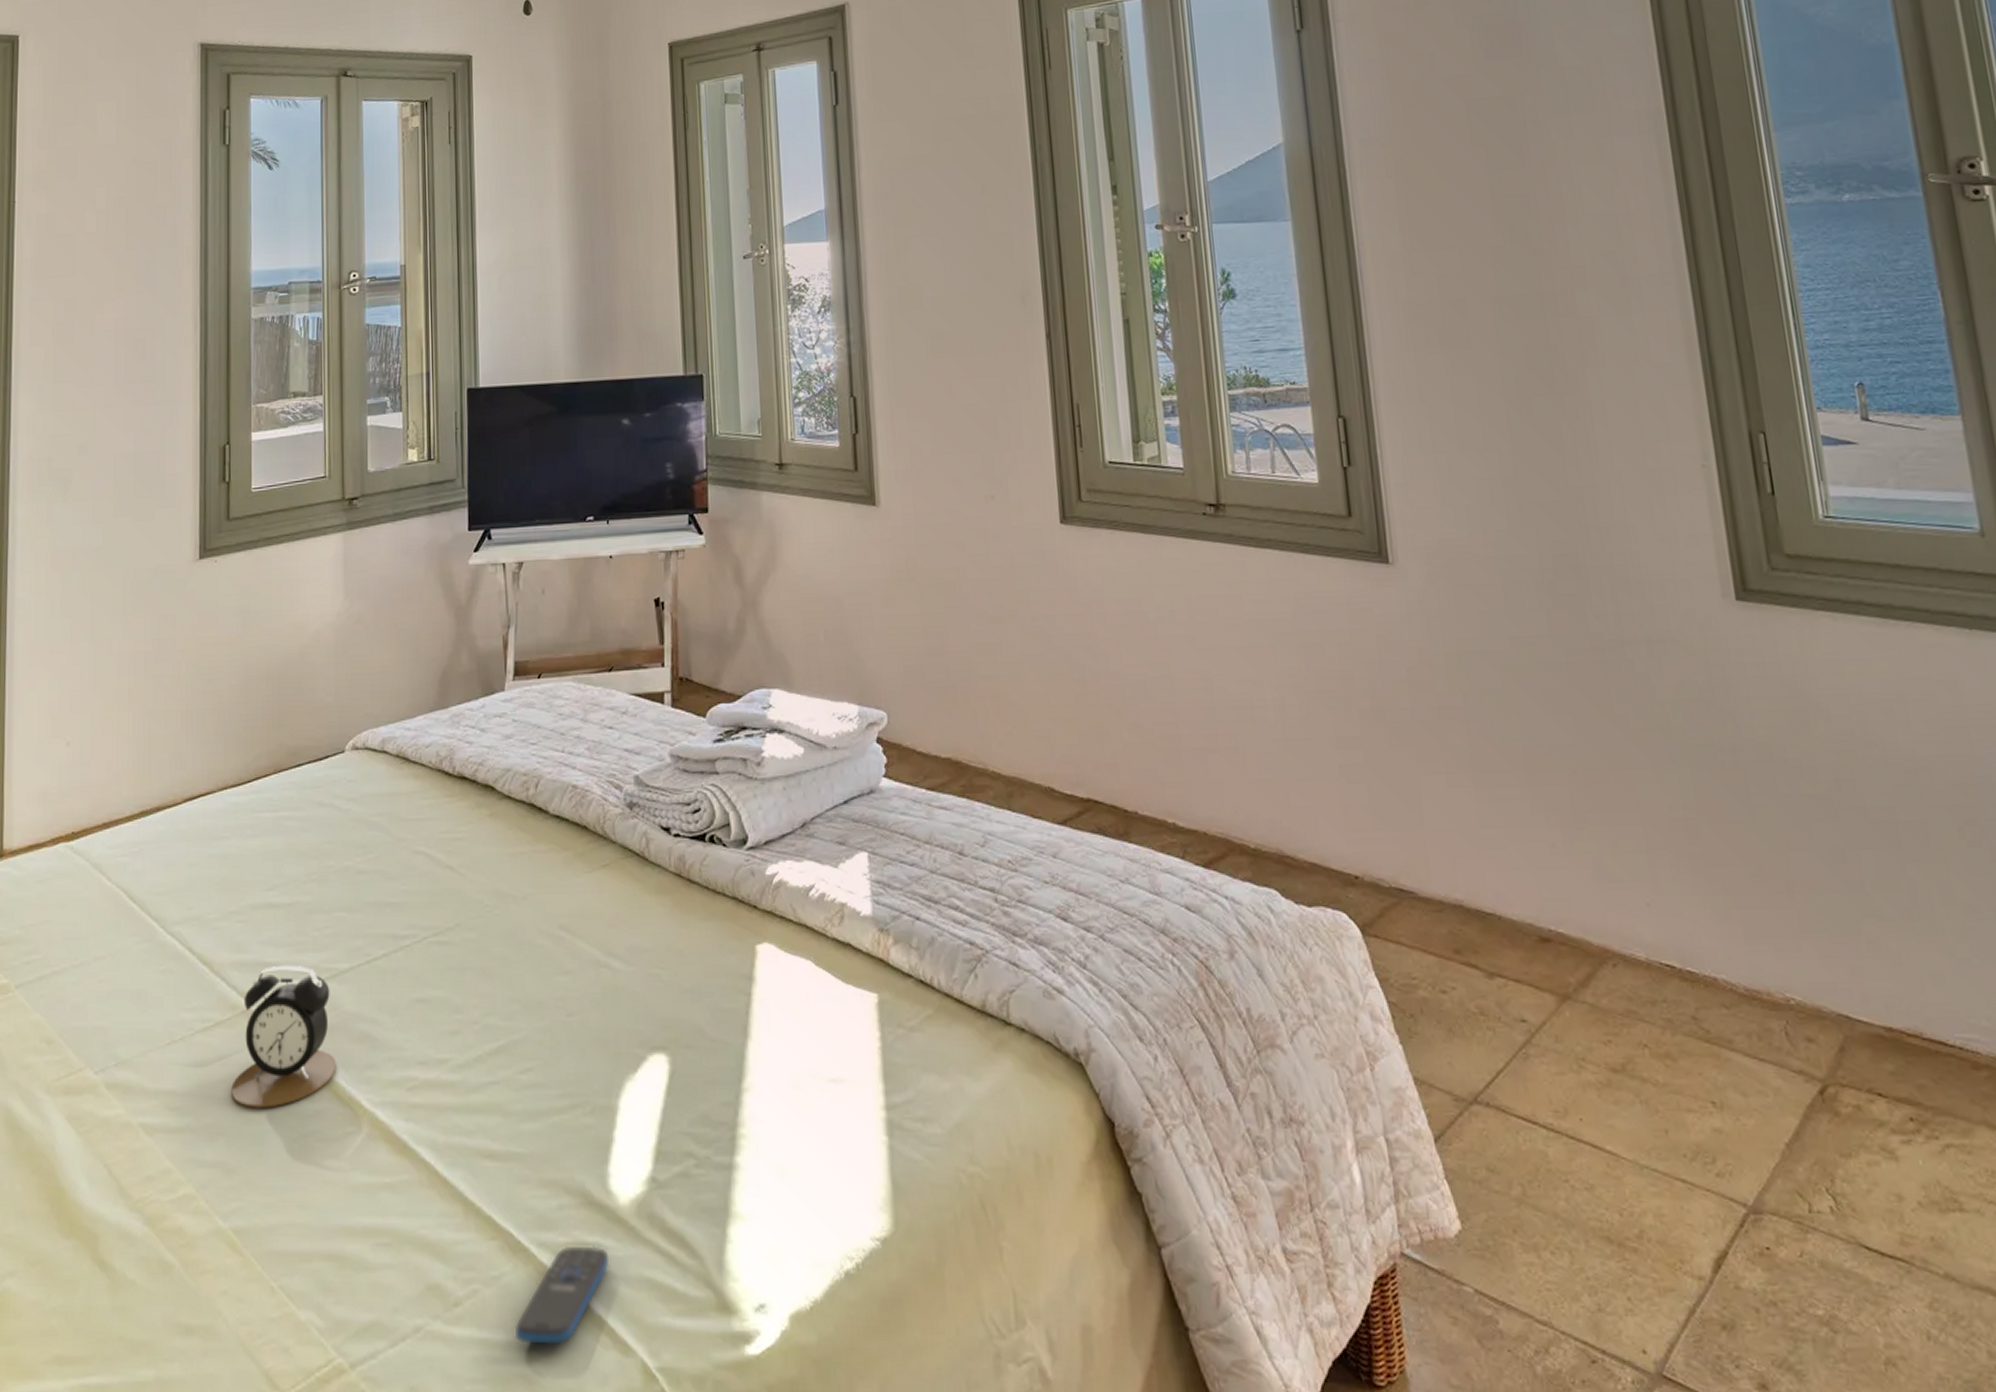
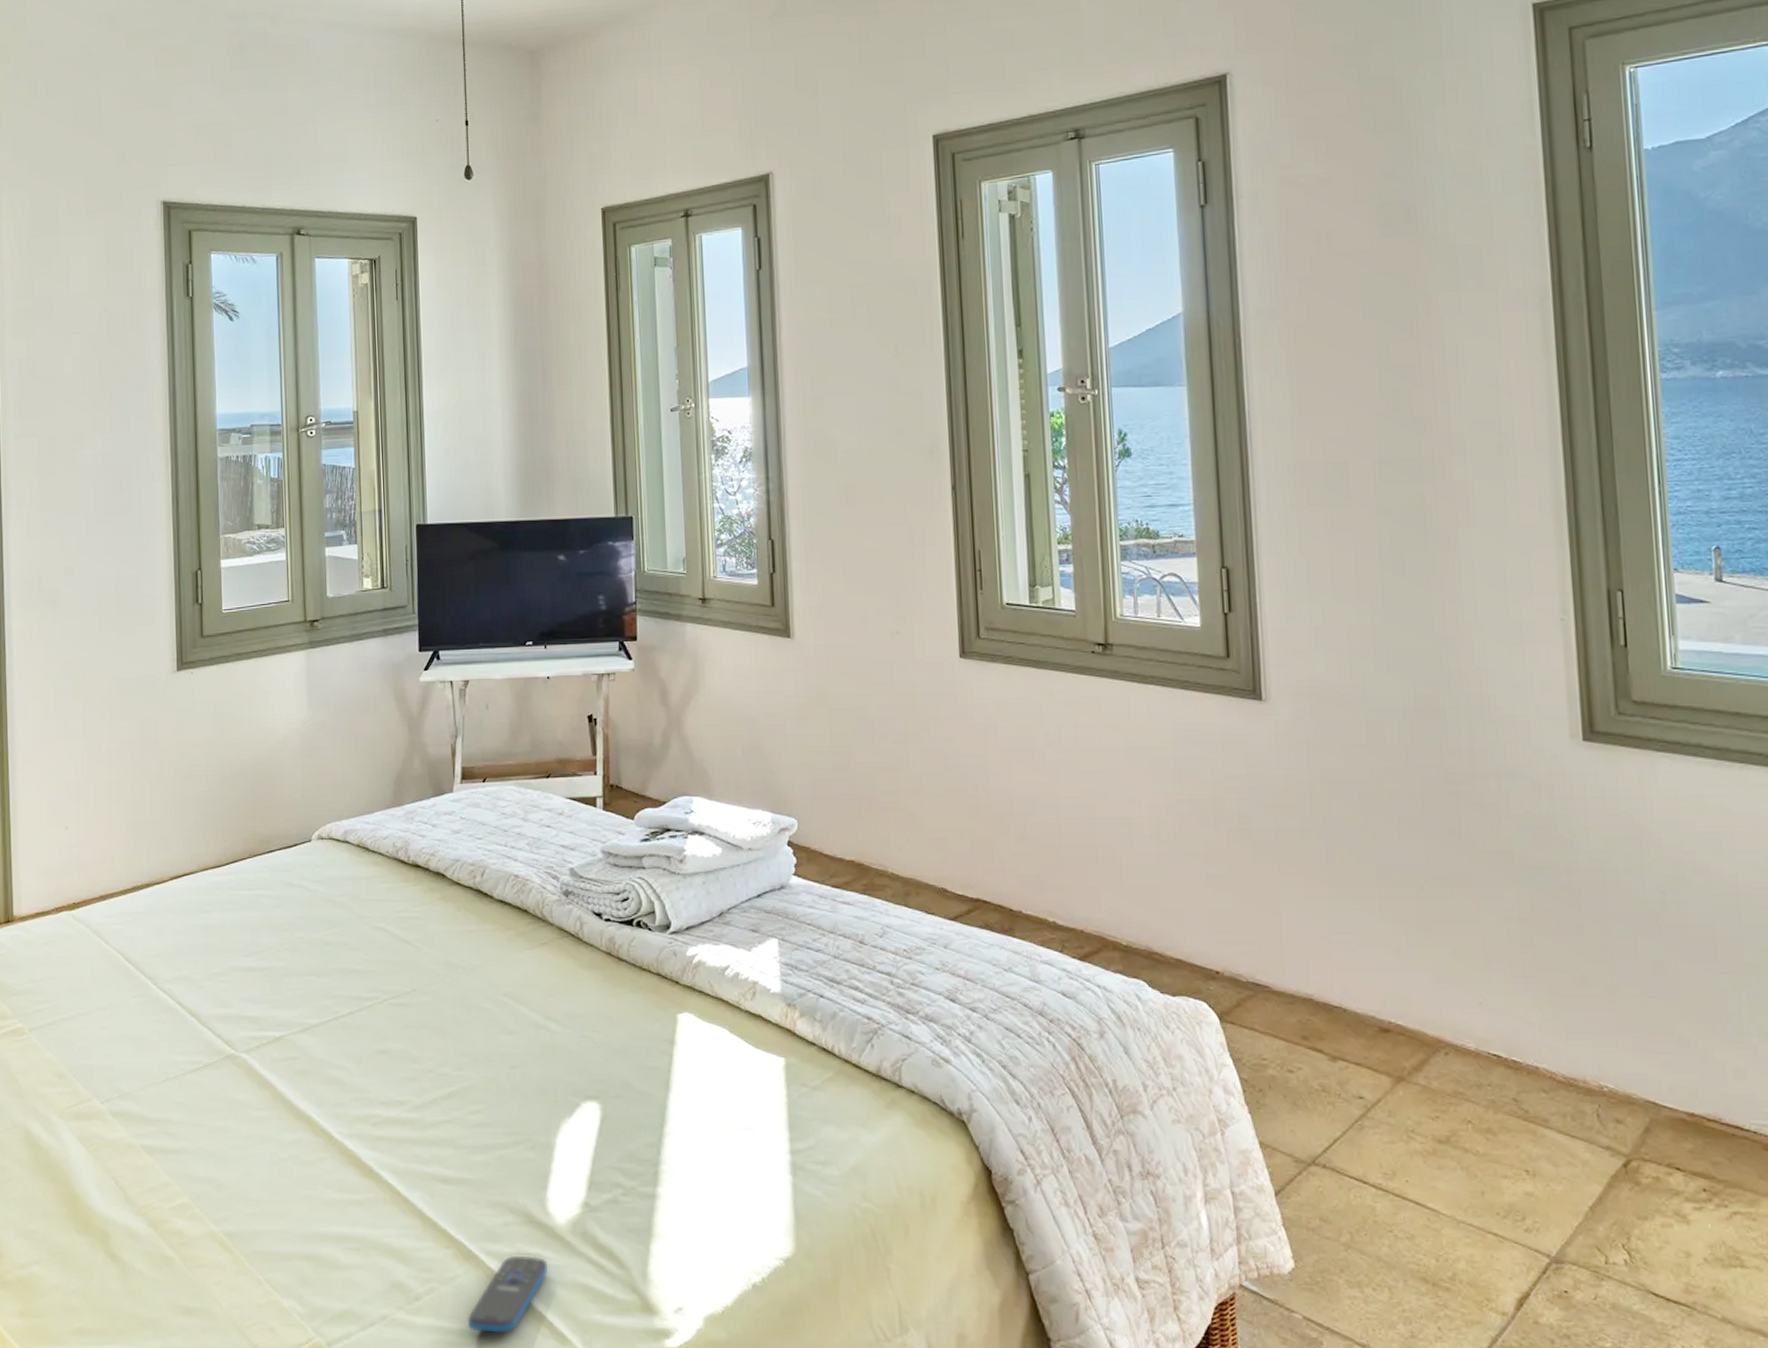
alarm clock: present [231,965,337,1108] -> none [219,1019,310,1136]

